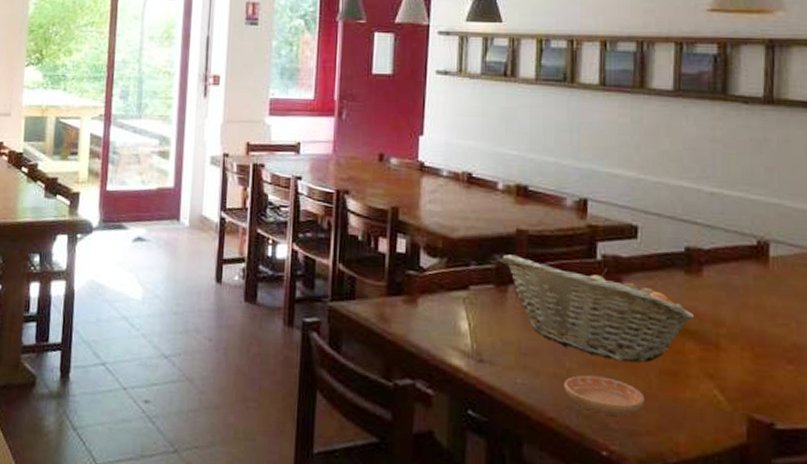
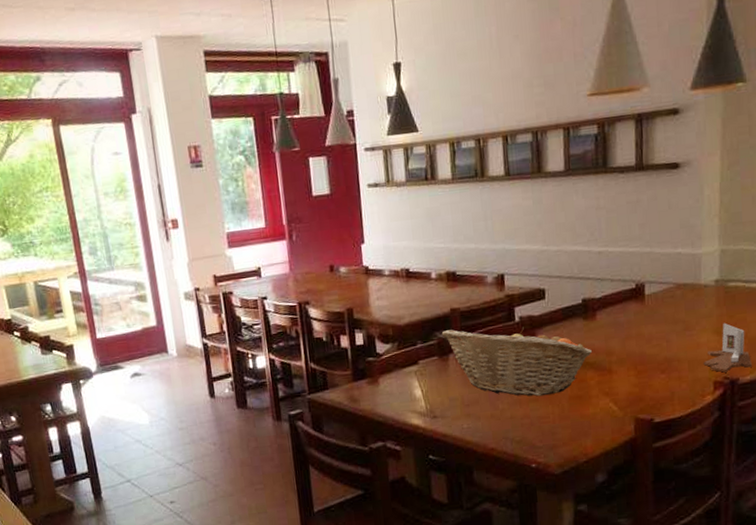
saucer: present [564,375,644,416] -> none [499,410,560,438]

